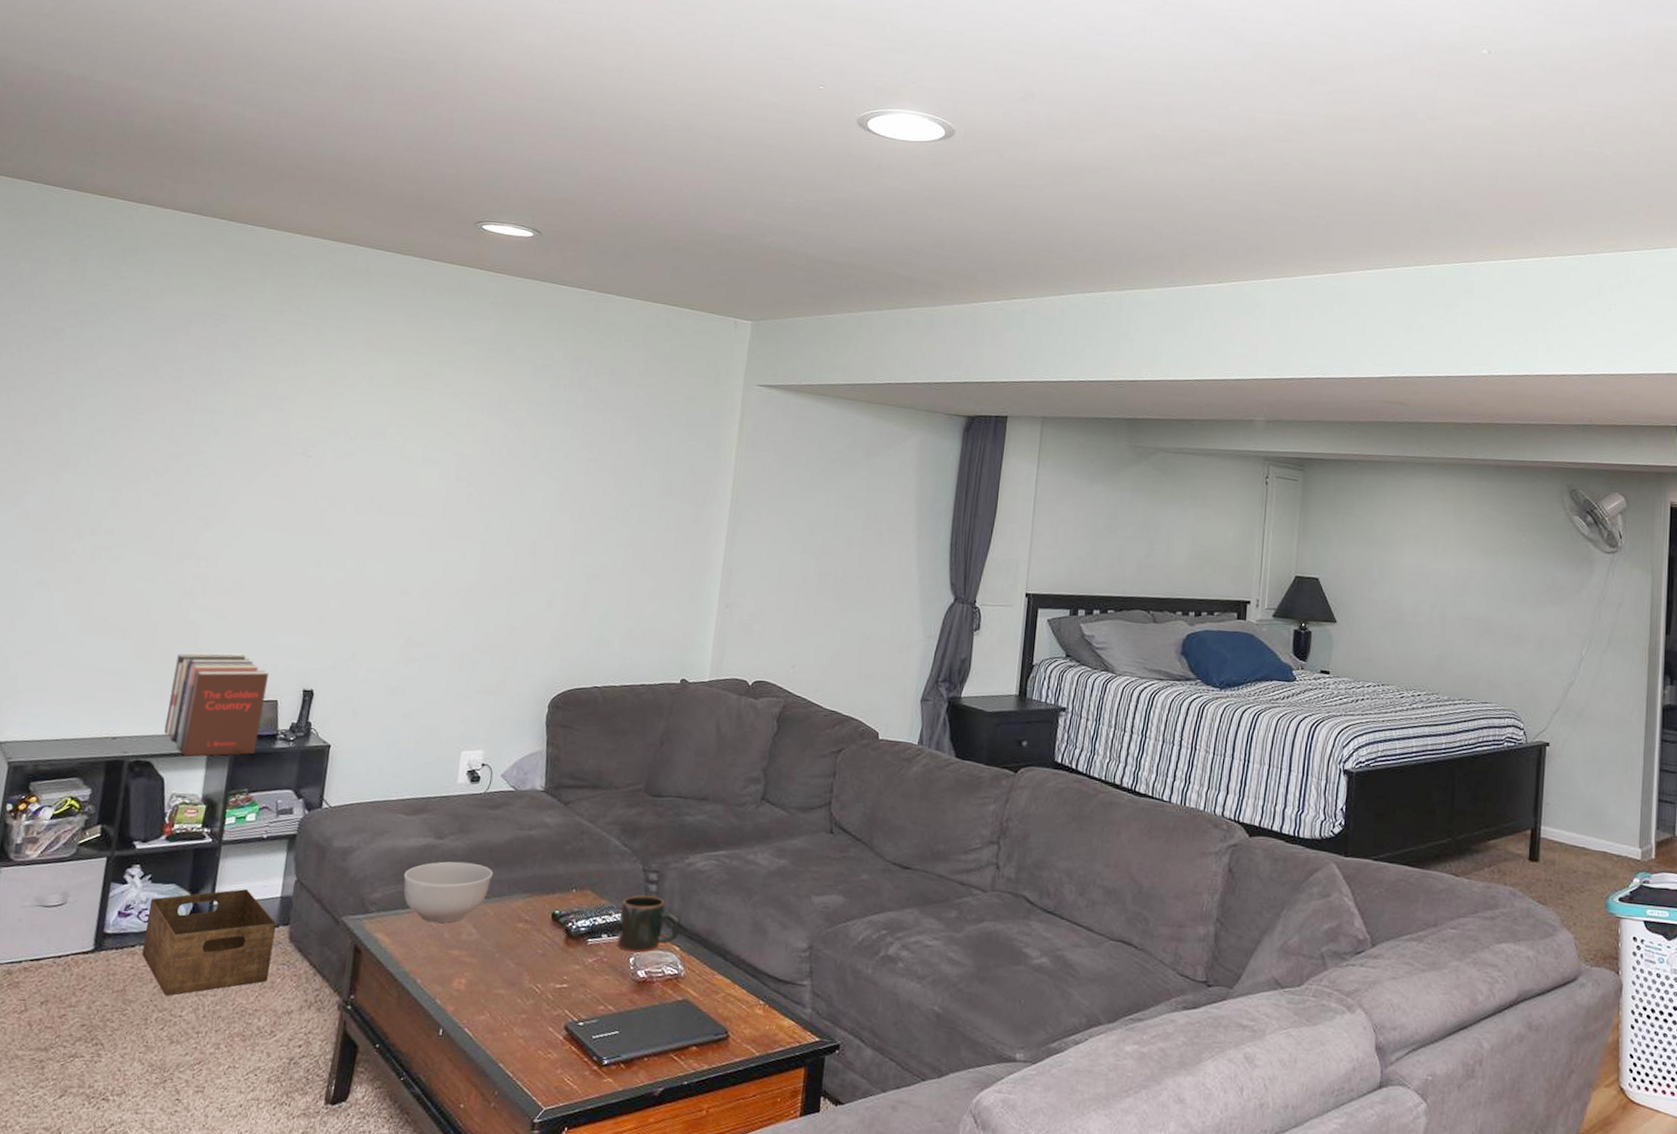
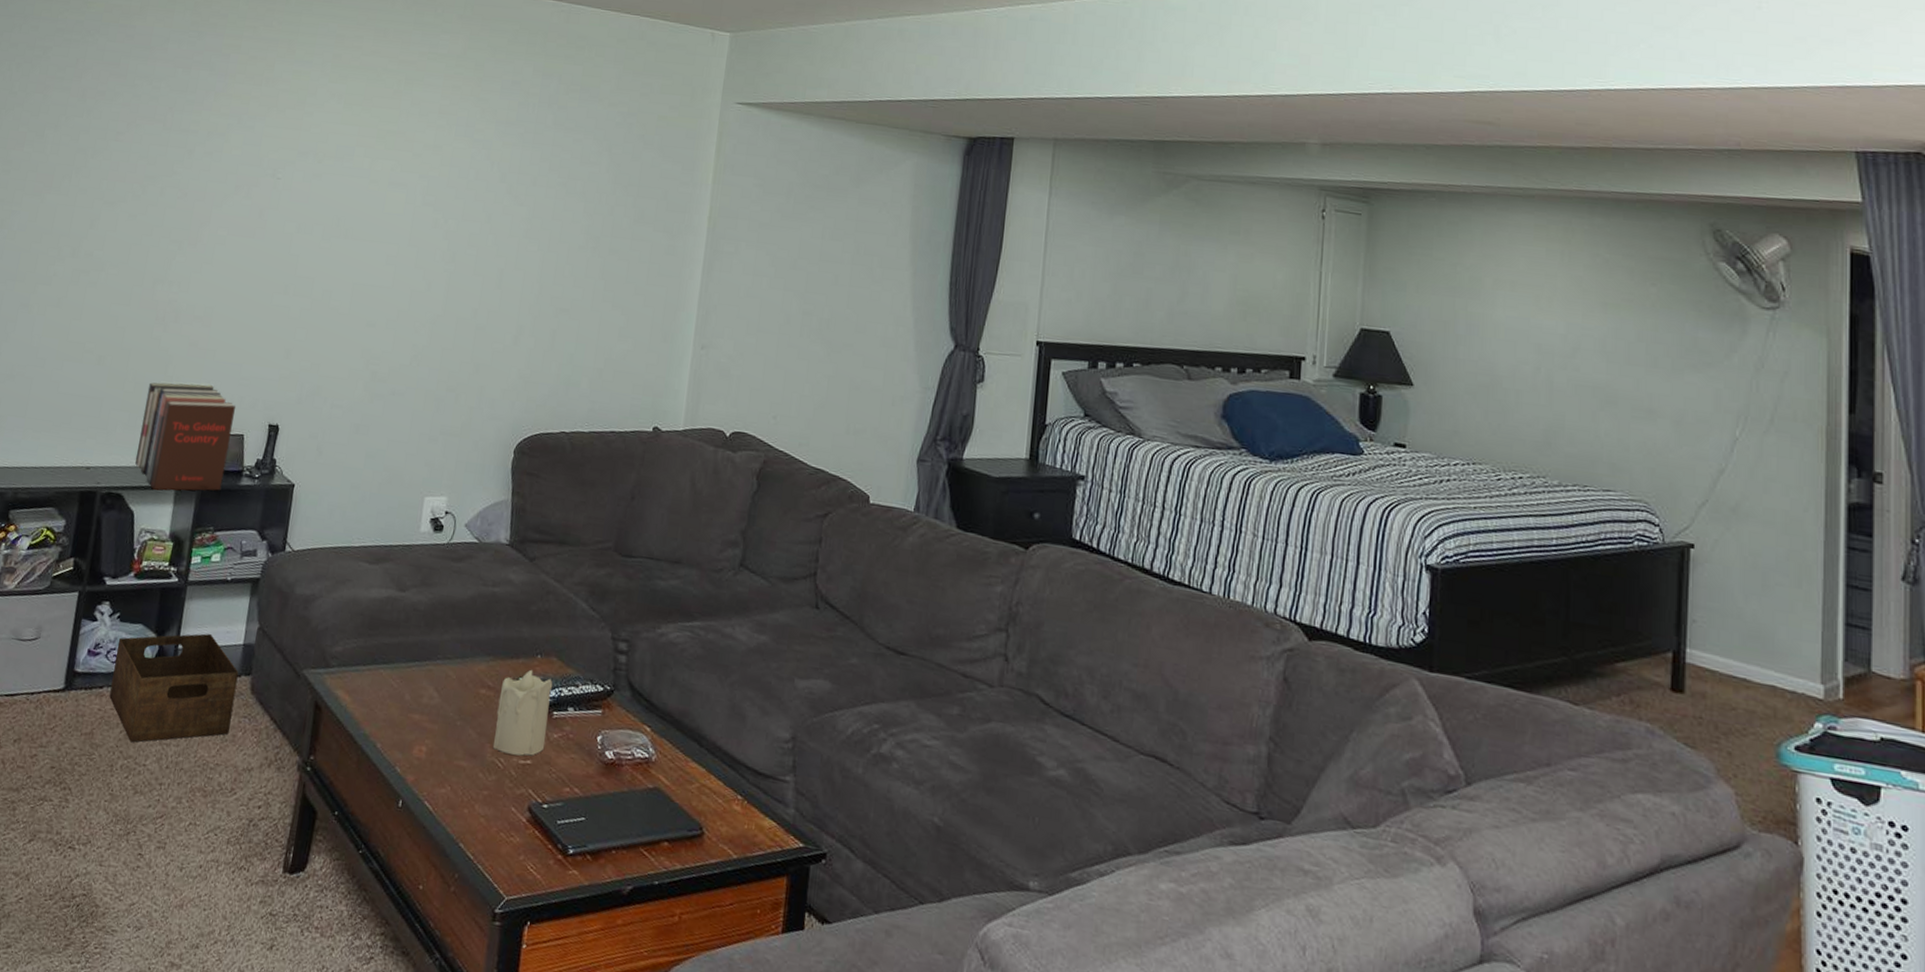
bowl: present [403,861,493,923] -> none [364,616,456,684]
candle: none [530,902,588,981] -> present [492,669,553,756]
mug: present [617,895,680,953] -> none [584,666,651,731]

